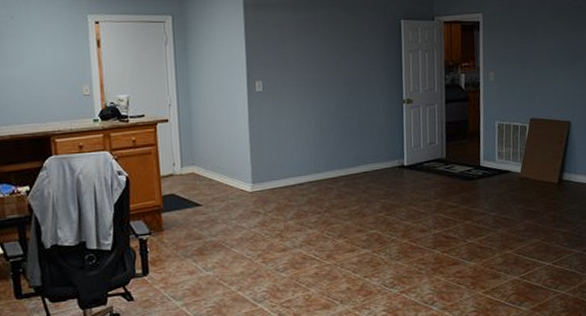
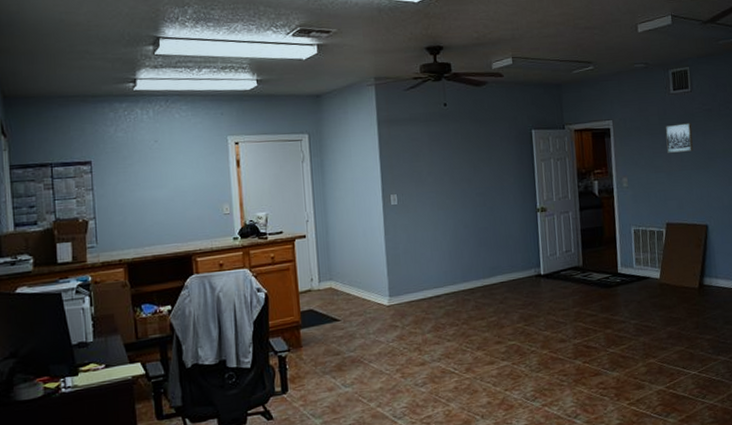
wall art: none [534,19,562,49] -> present [665,123,693,153]

